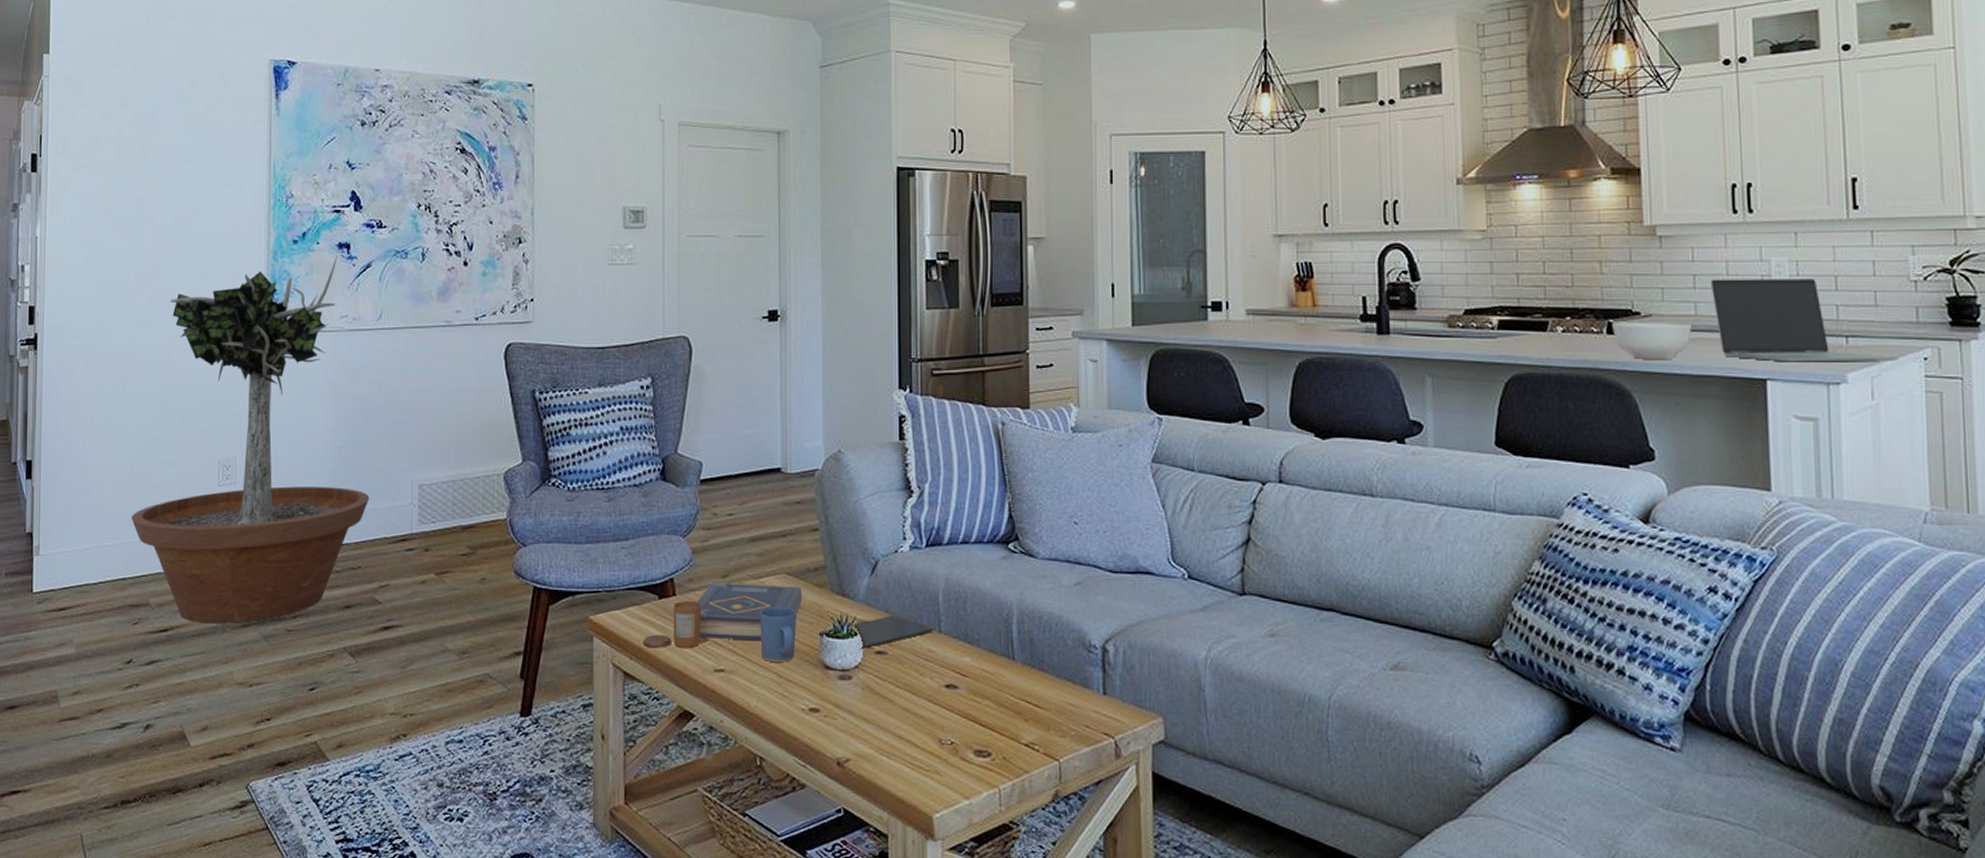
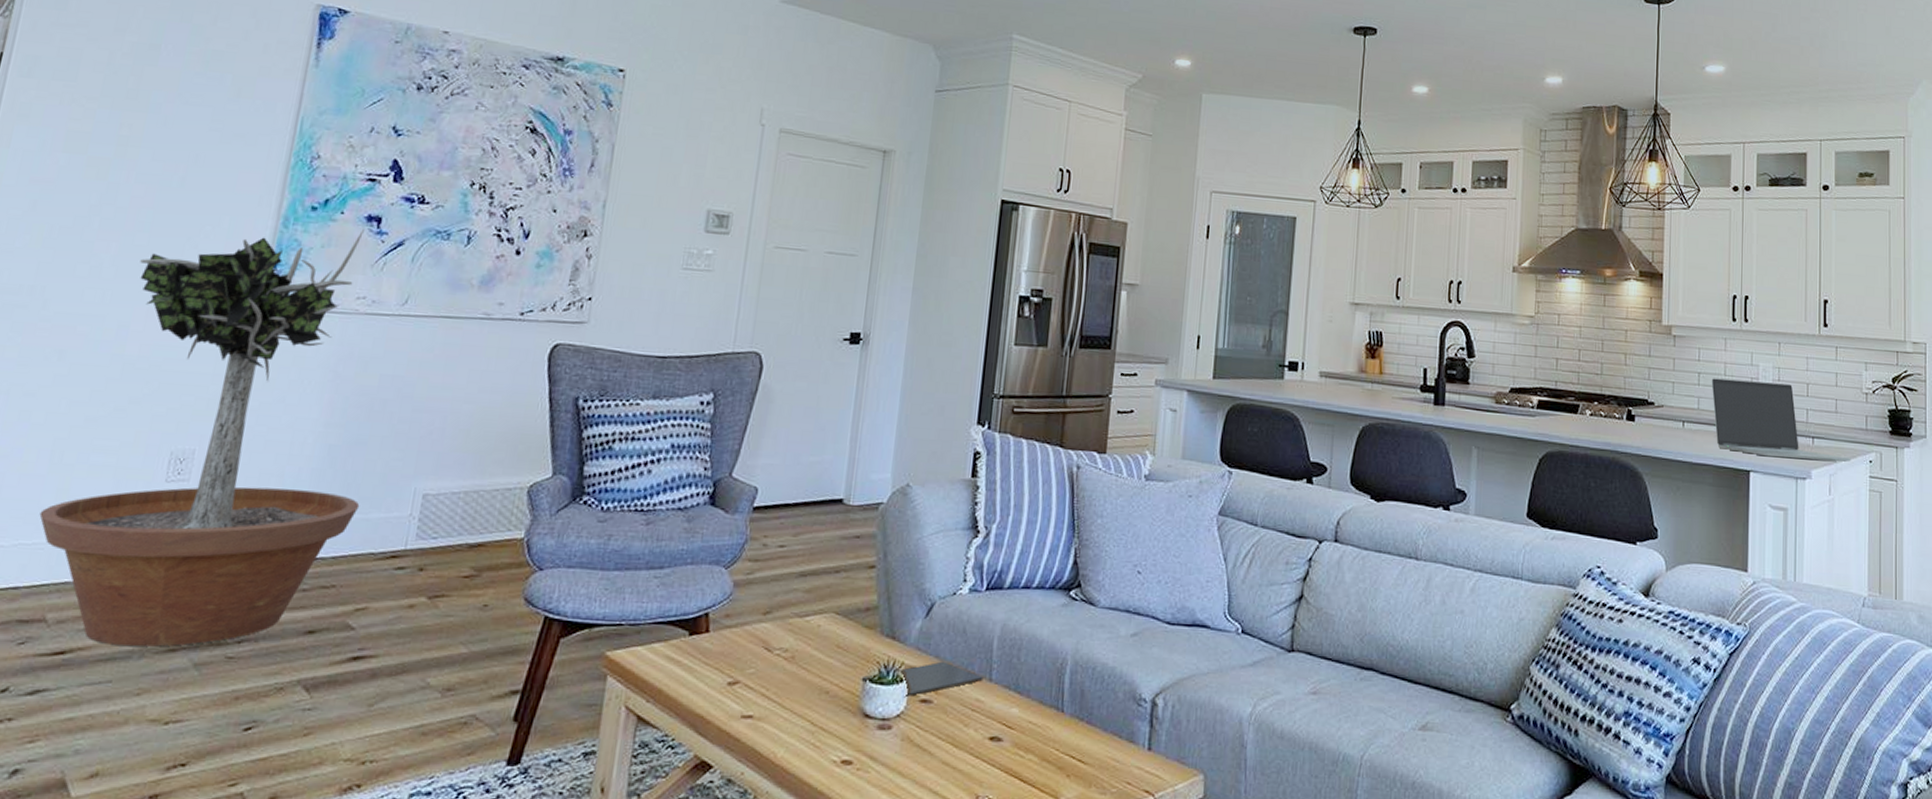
candle: present [643,601,701,649] -> none [664,639,737,692]
book: present [697,581,803,641] -> none [728,618,850,686]
mug: present [760,606,797,663] -> none [796,648,841,710]
bowl: present [1612,323,1693,359] -> none [1631,410,1695,447]

